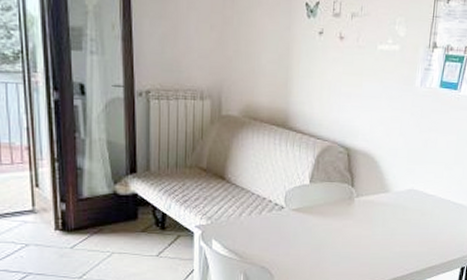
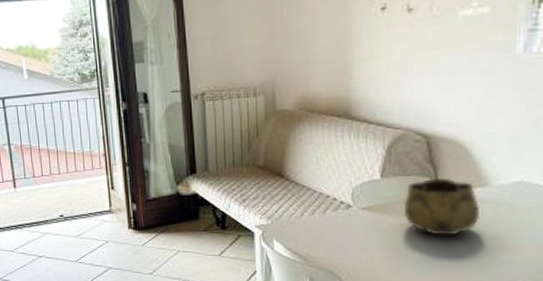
decorative bowl: none [325,184,383,233] -> present [403,177,481,236]

